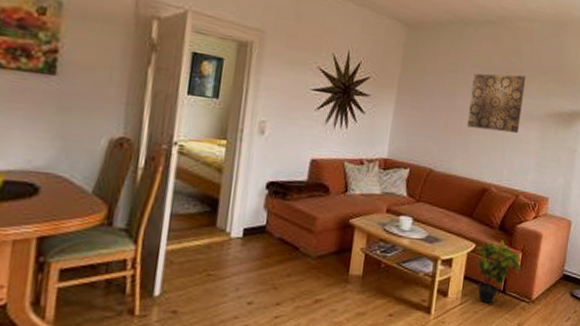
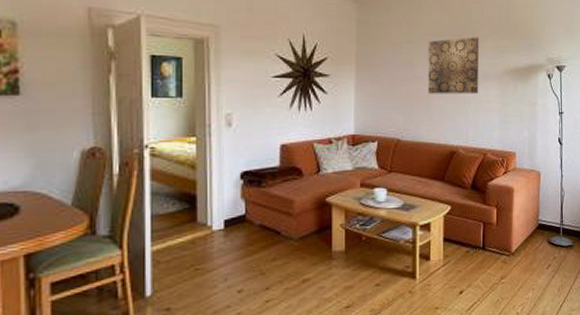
potted plant: present [474,240,522,303] -> none [450,199,498,261]

